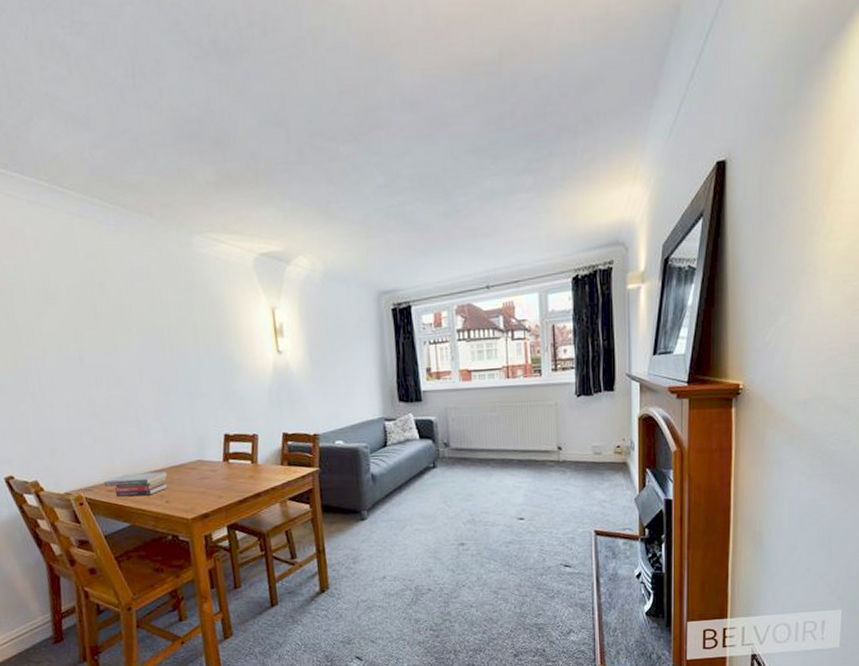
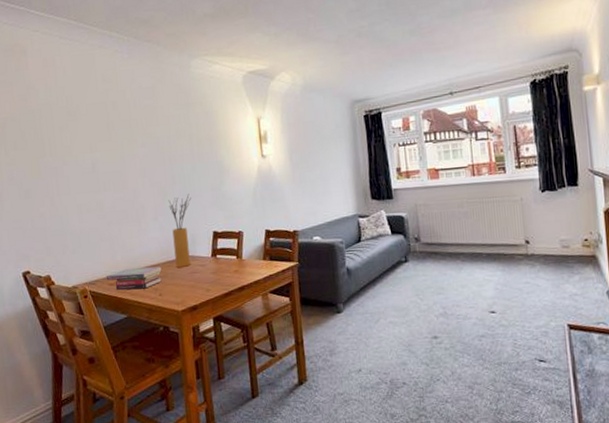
vase: none [171,392,200,473] -> present [168,194,191,268]

